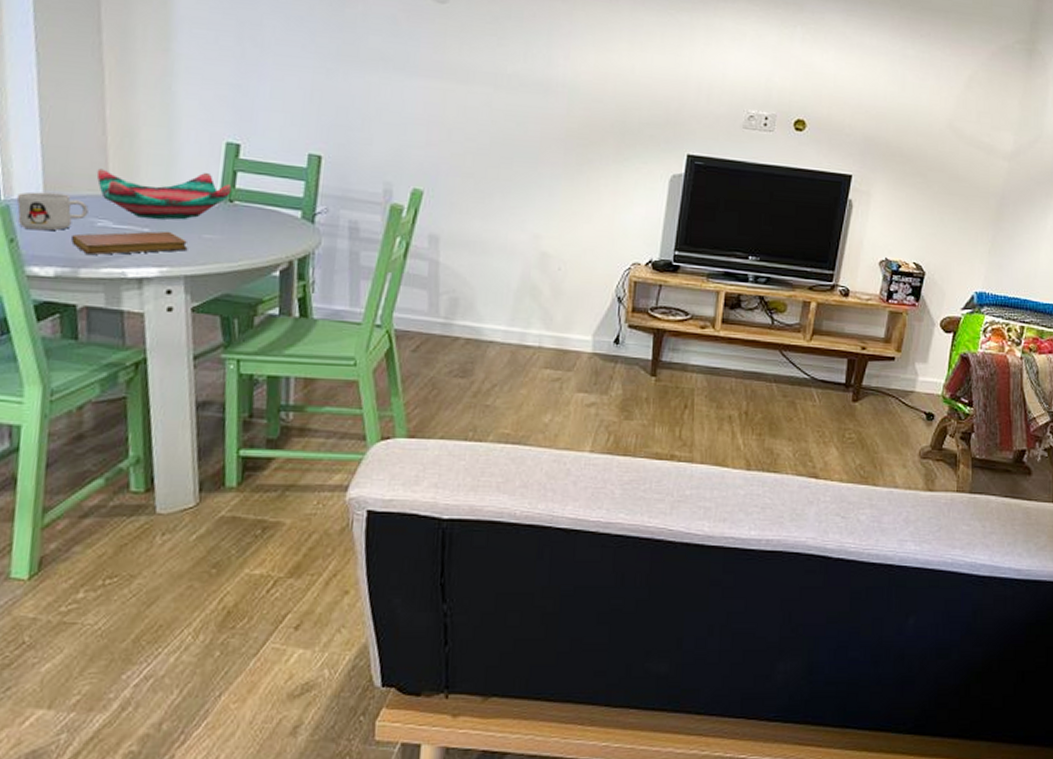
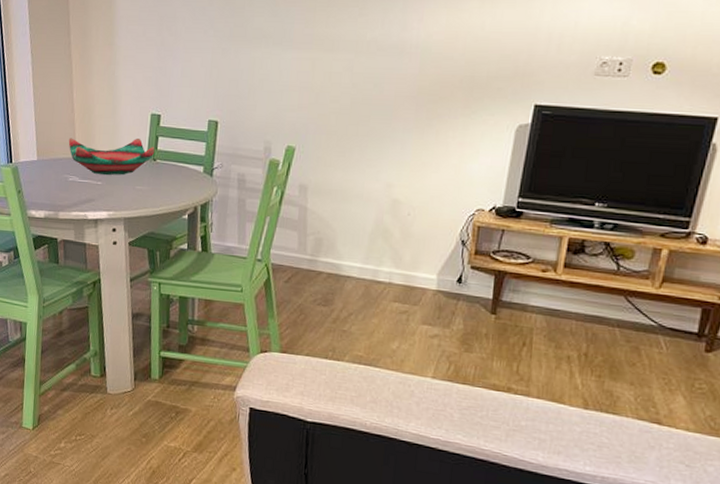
mug: present [16,191,89,231] -> none [21,156,64,185]
notebook: present [71,231,188,256] -> none [54,184,126,202]

